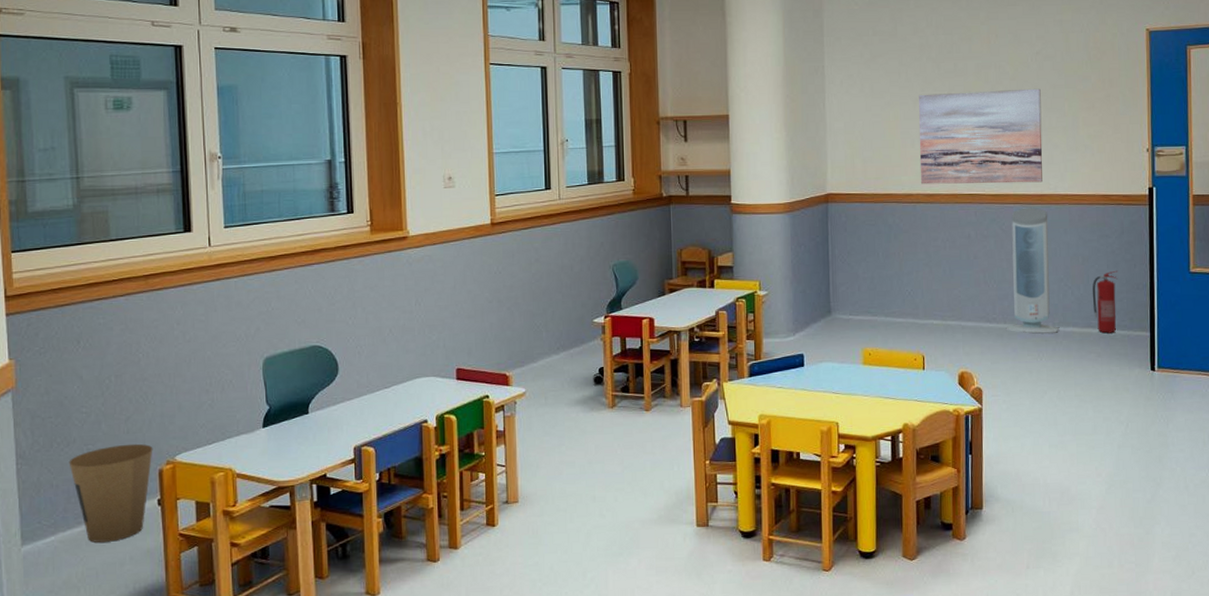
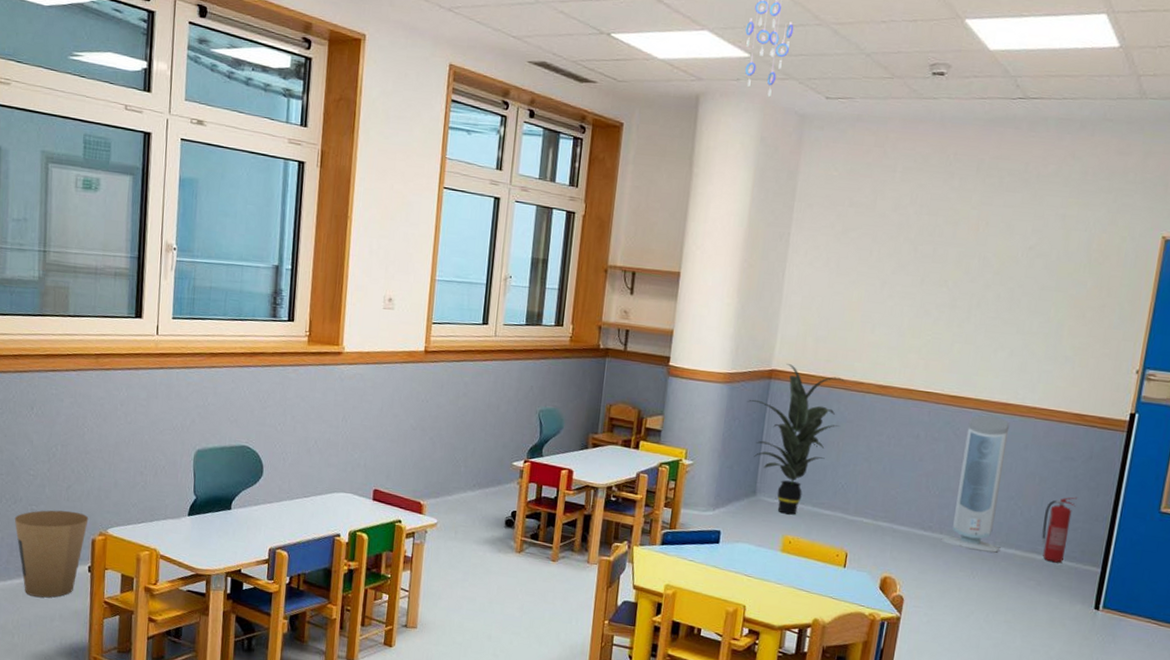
indoor plant: none [809,186,897,328] -> present [747,364,846,515]
wall art: present [919,88,1043,184] -> none [874,277,1027,391]

